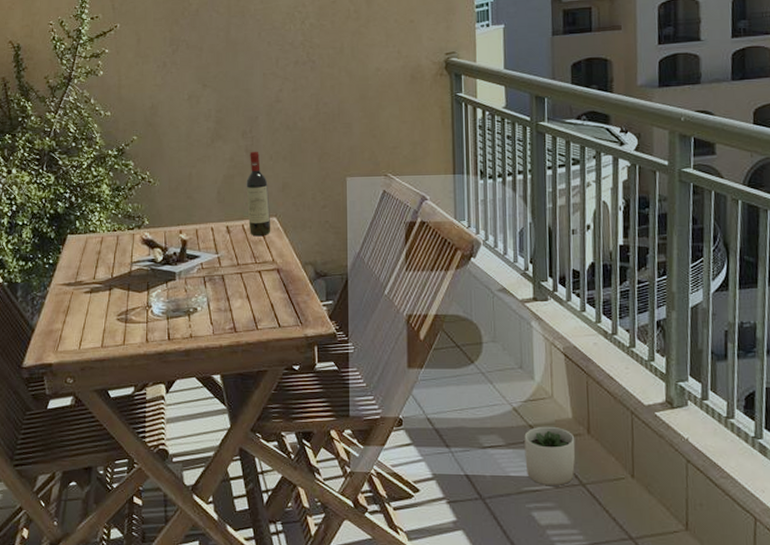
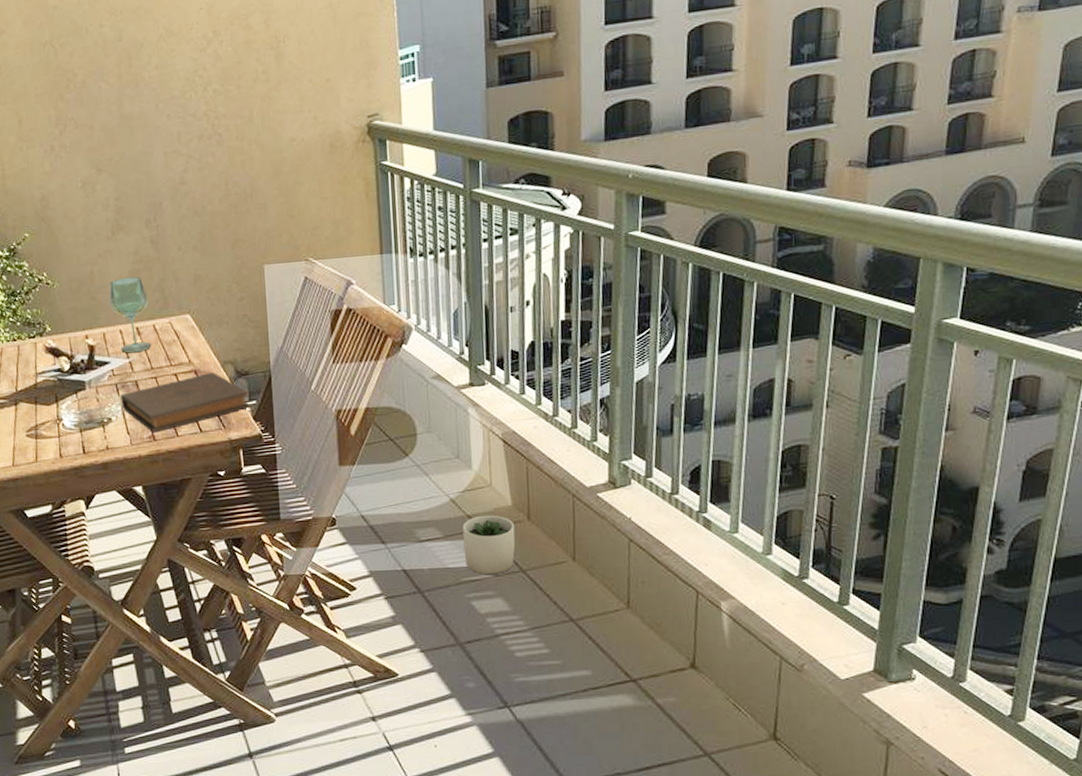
wine glass: none [203,180,240,249] -> present [109,276,151,354]
book: none [207,272,327,325] -> present [120,372,250,433]
wine bottle: present [246,151,271,237] -> none [154,241,185,337]

